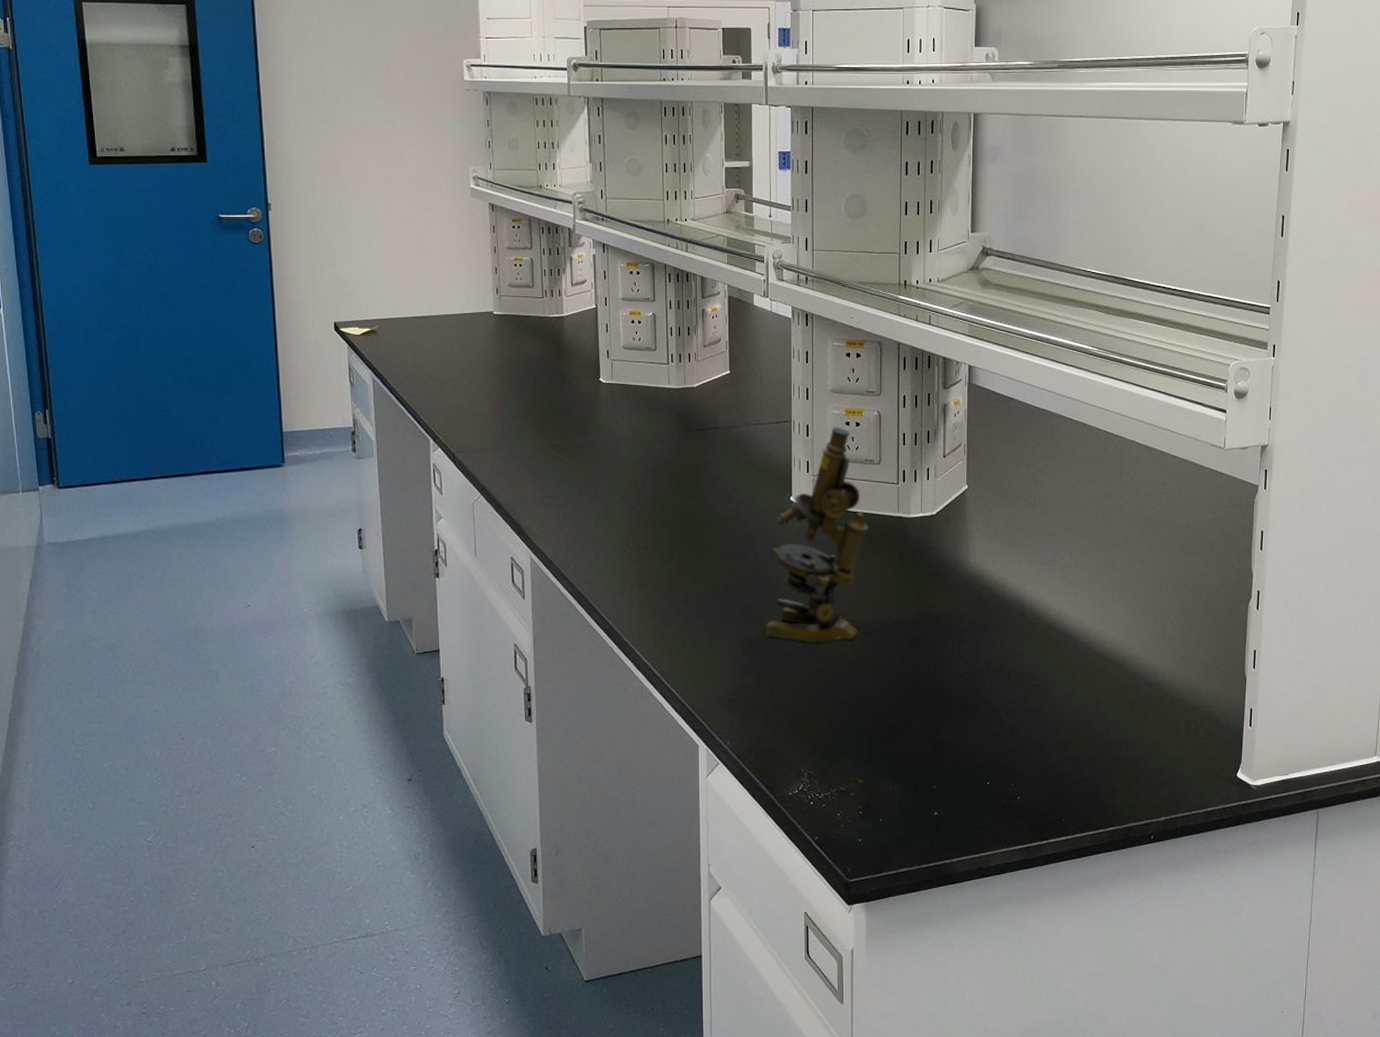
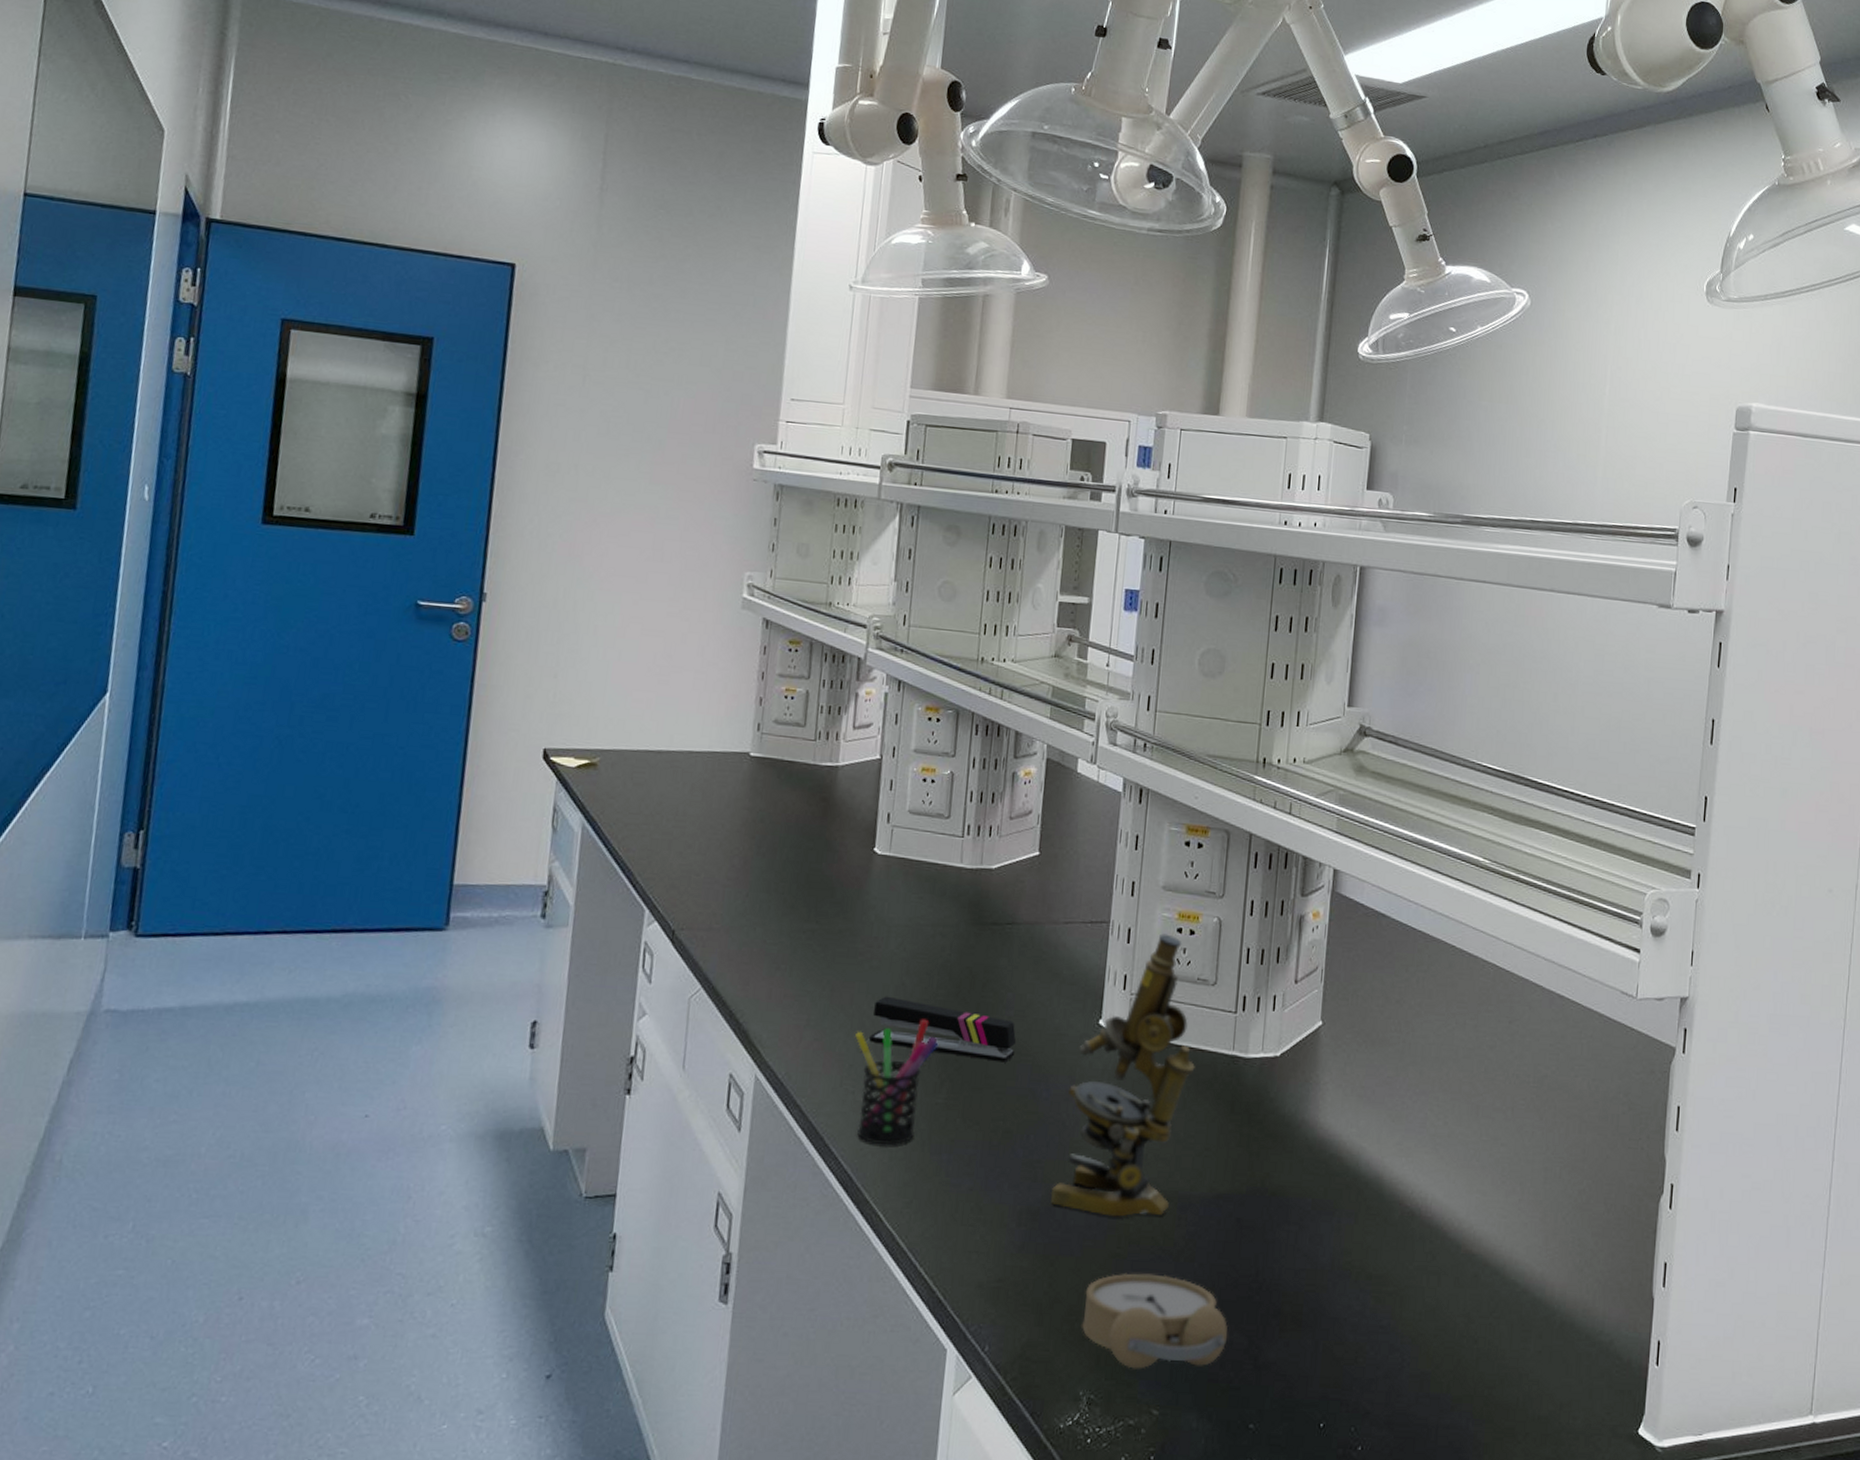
pen holder: none [602,506,667,601] -> present [855,1019,939,1145]
stapler: none [614,491,727,534] -> present [869,996,1017,1063]
alarm clock: none [798,682,911,751] -> present [1080,1272,1228,1369]

